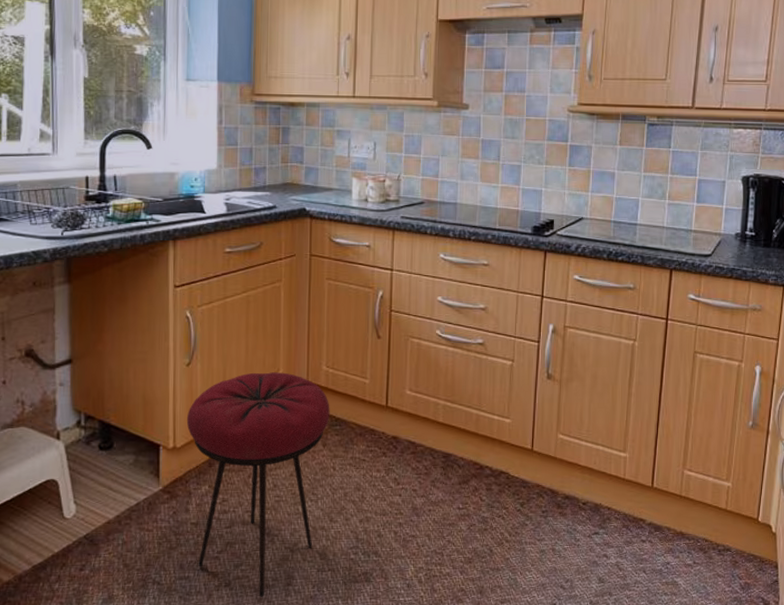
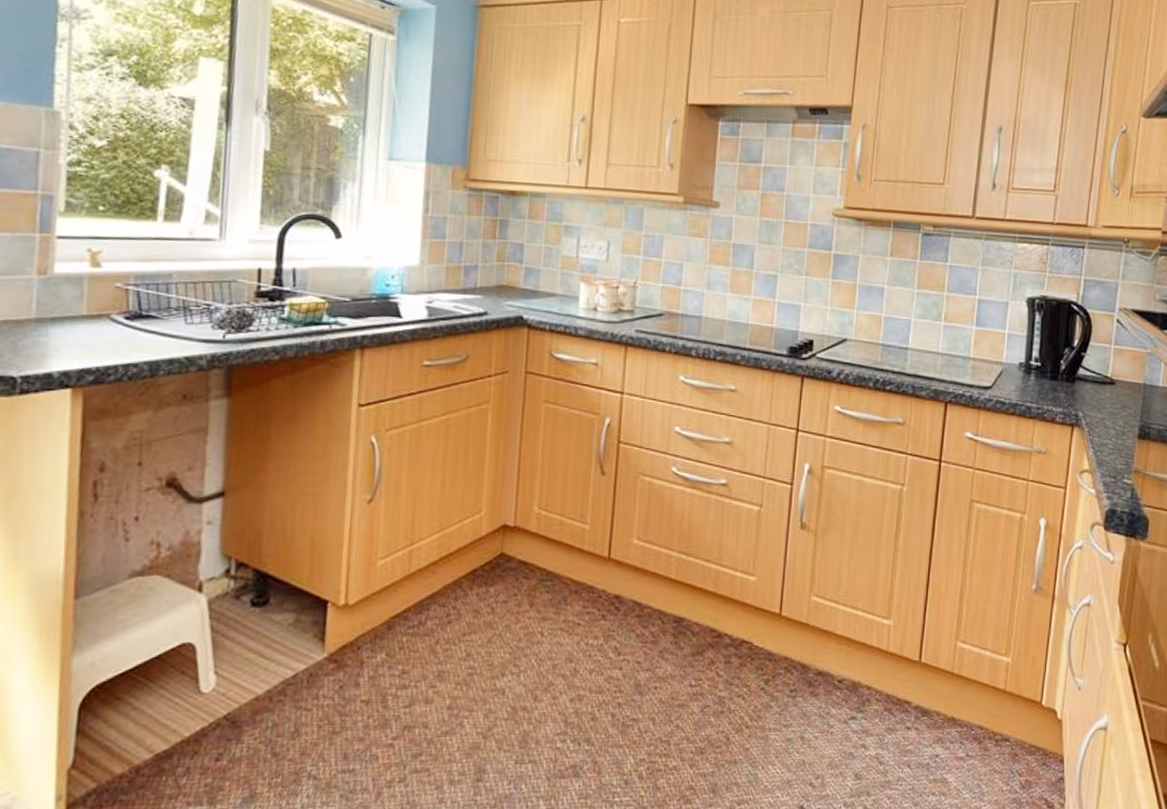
stool: present [186,372,330,597] -> none [363,513,541,796]

